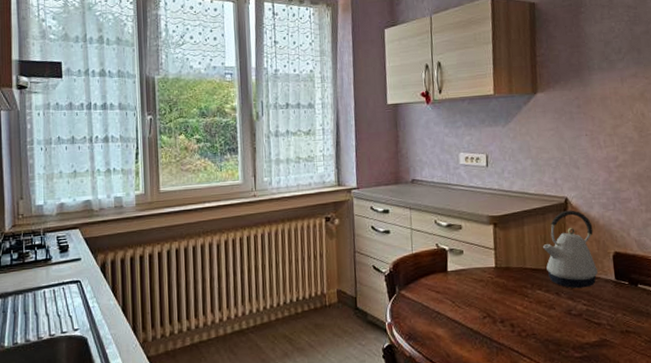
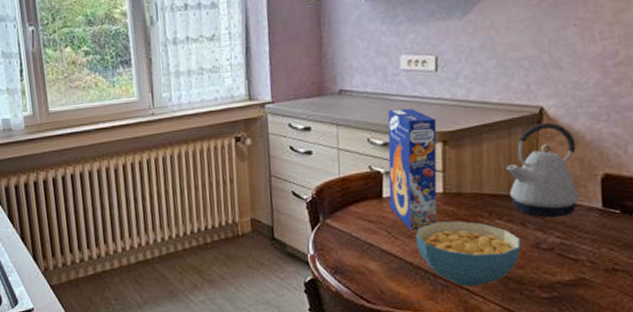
cereal box: none [450,196,491,300] -> present [387,108,437,231]
cereal bowl: none [474,291,557,349] -> present [415,221,521,287]

